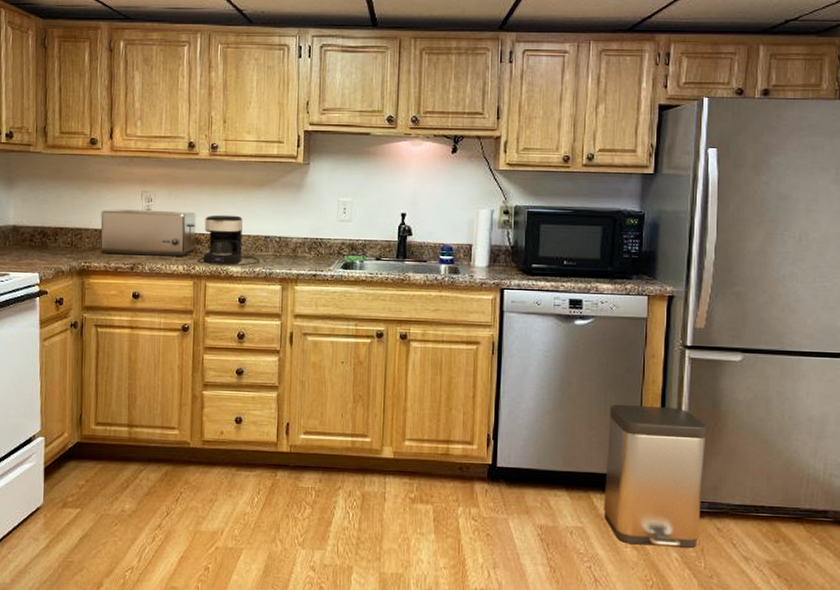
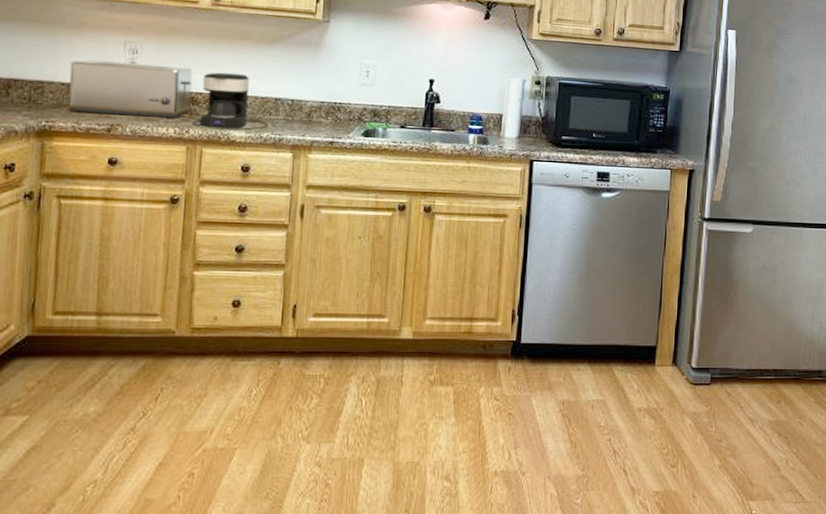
pedal bin: present [604,404,707,548] -> none [624,275,721,414]

